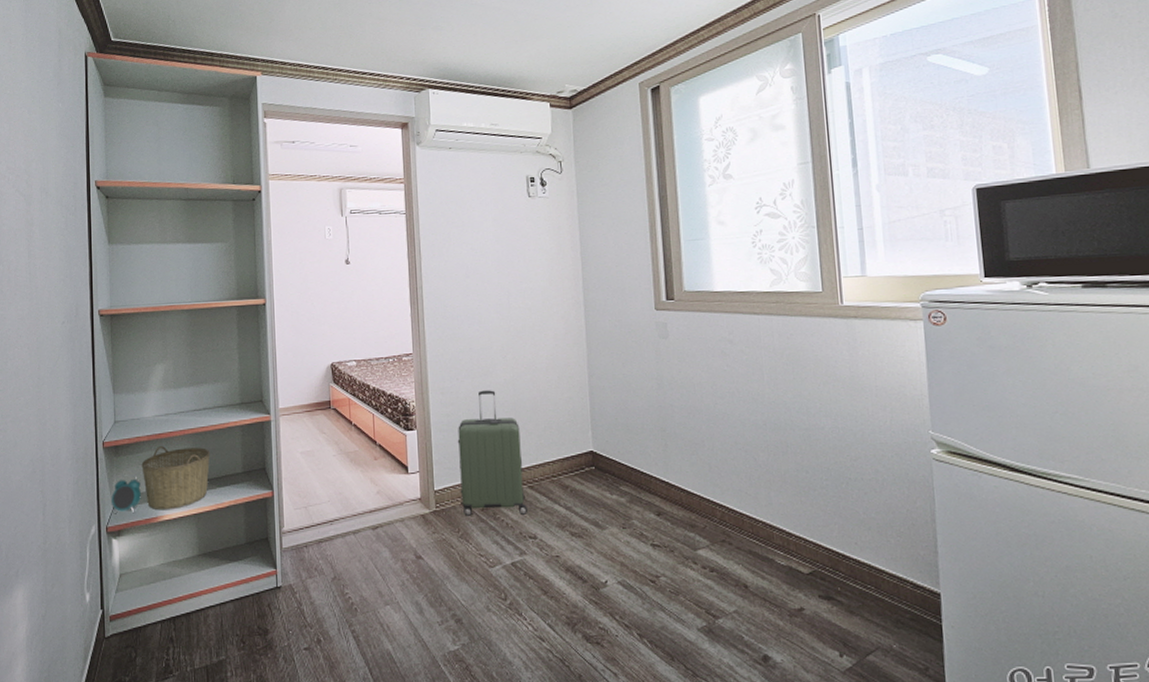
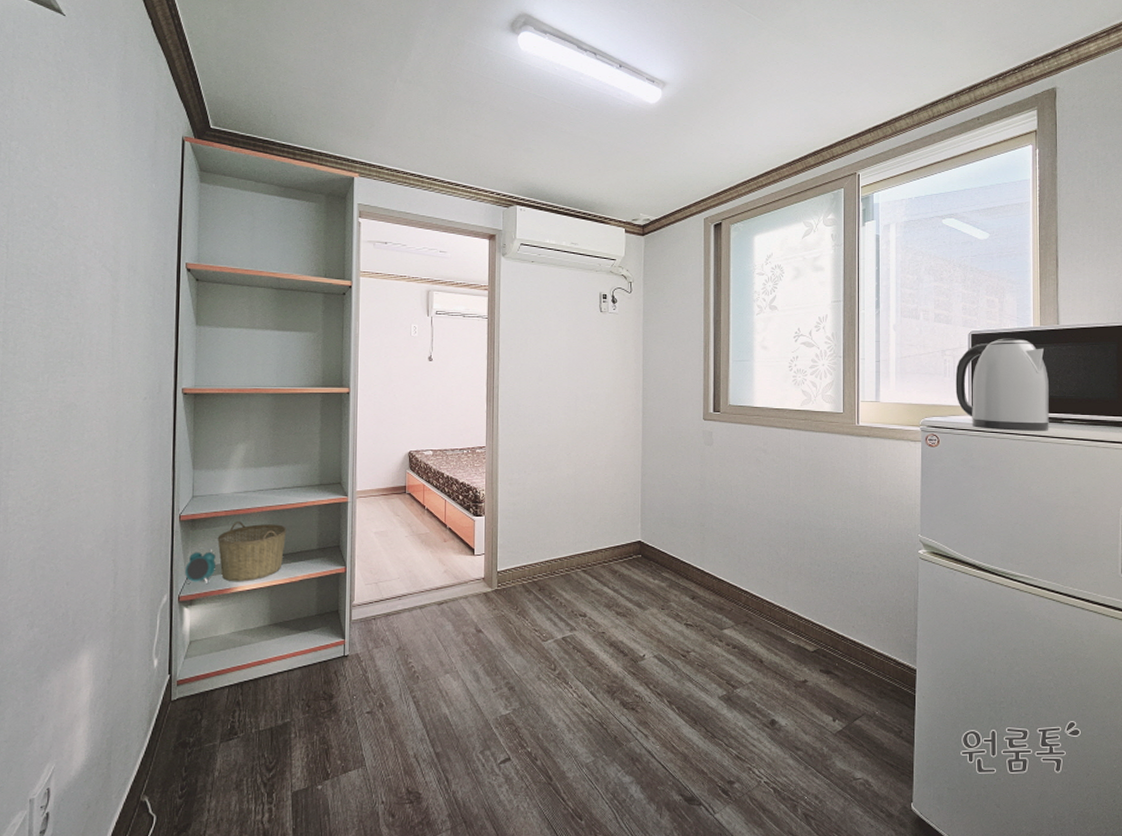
suitcase: present [457,390,527,516] -> none [520,483,580,595]
kettle: none [959,189,1089,301] -> present [955,338,1050,432]

